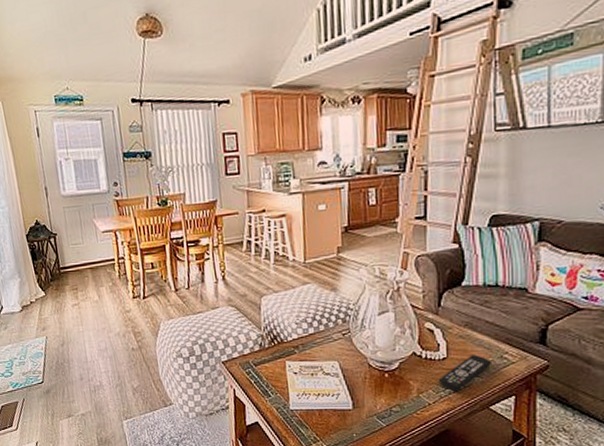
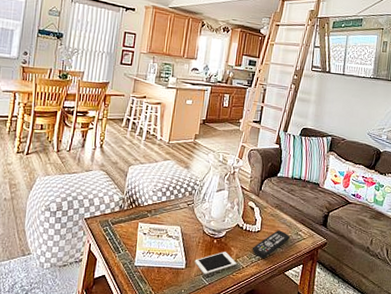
cell phone: none [363,387,420,416] -> present [194,252,237,275]

